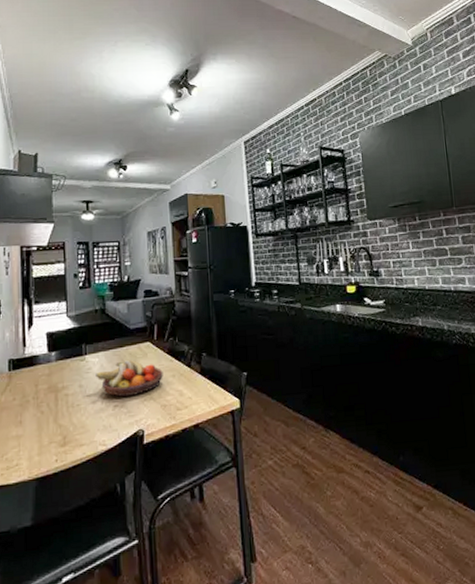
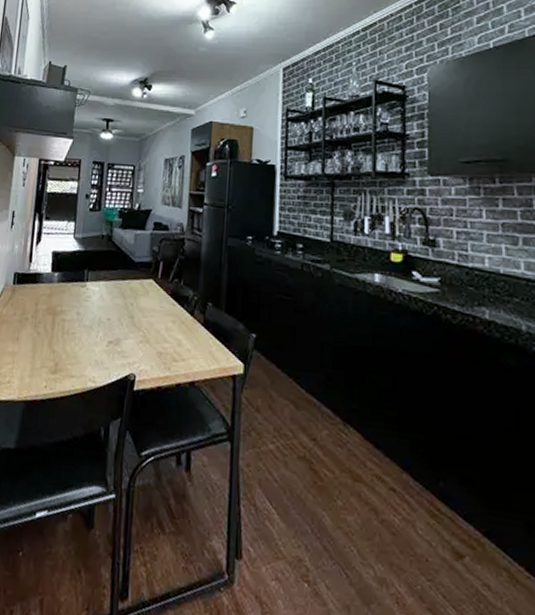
fruit bowl: present [95,360,163,398] -> none [94,294,163,336]

